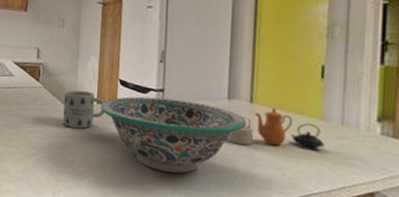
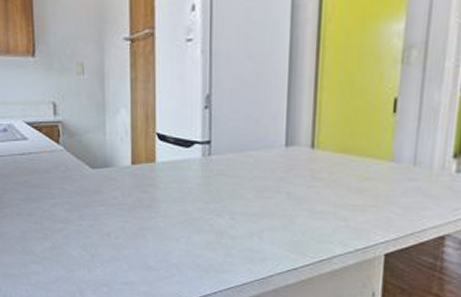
mug: present [62,90,105,129] -> none [91,150,142,195]
decorative bowl: present [100,96,247,174] -> none [136,151,308,235]
teapot: present [227,107,325,149] -> none [284,152,394,198]

